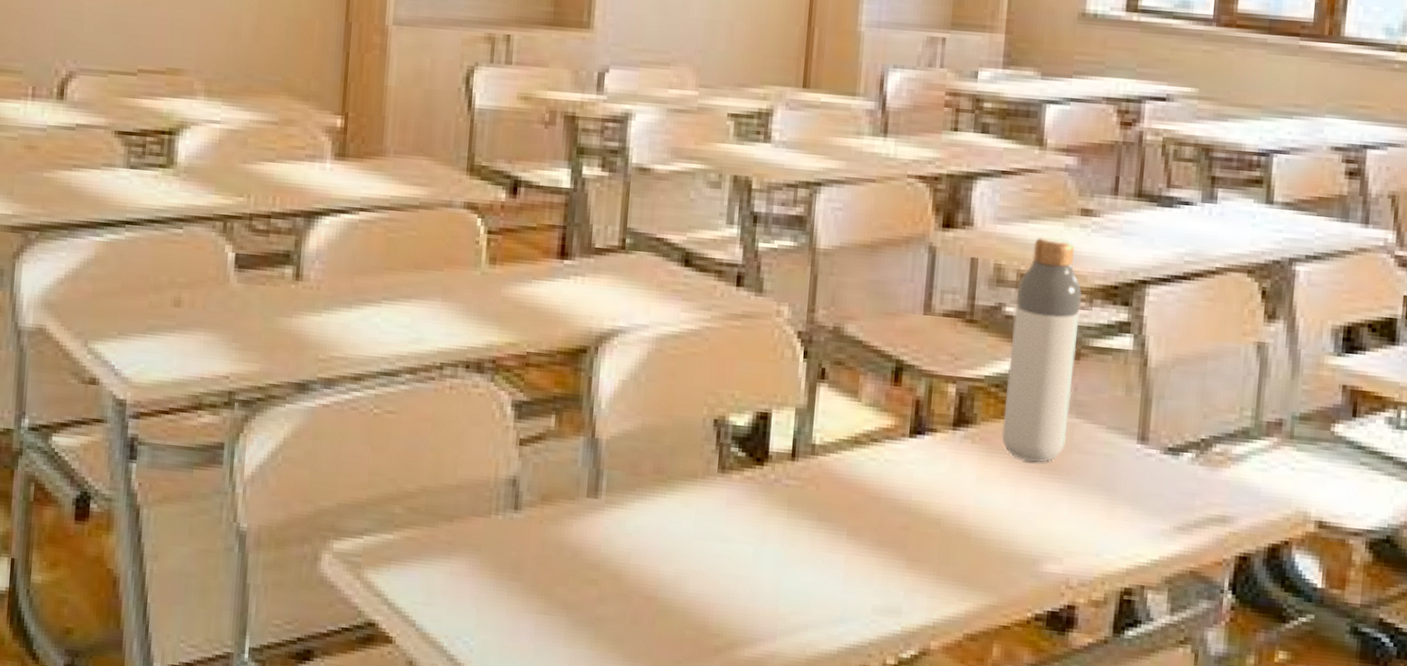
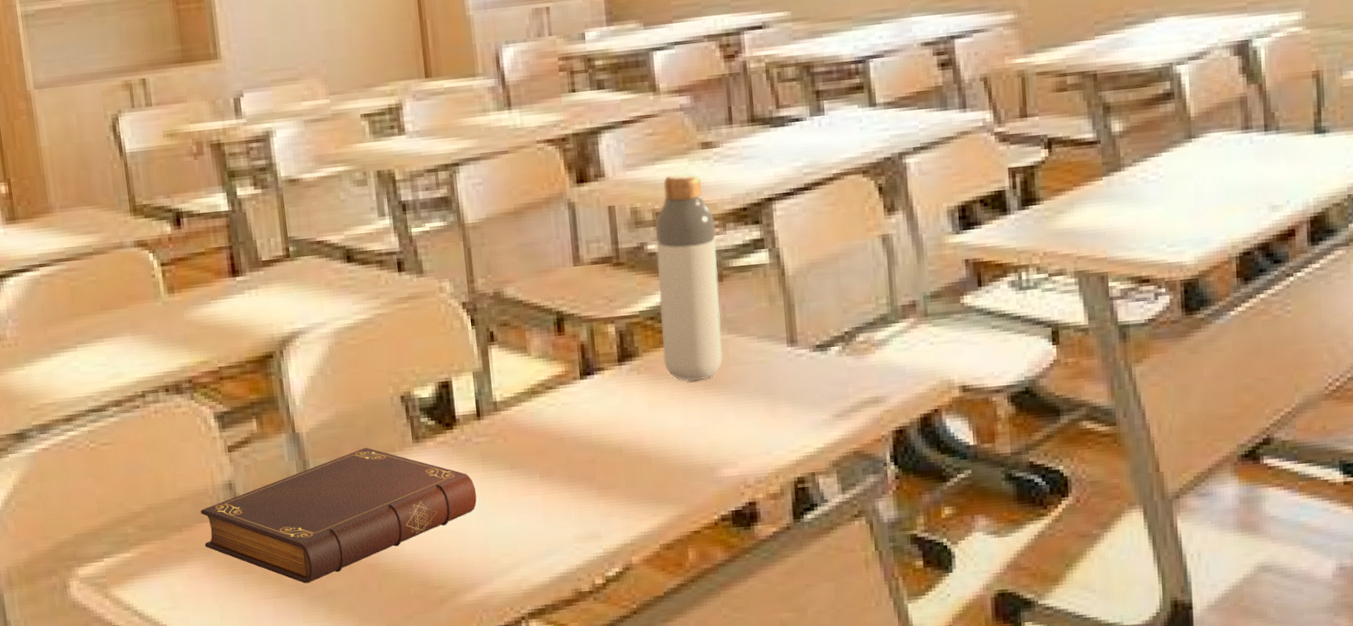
book: none [474,467,776,604] -> present [201,447,477,584]

